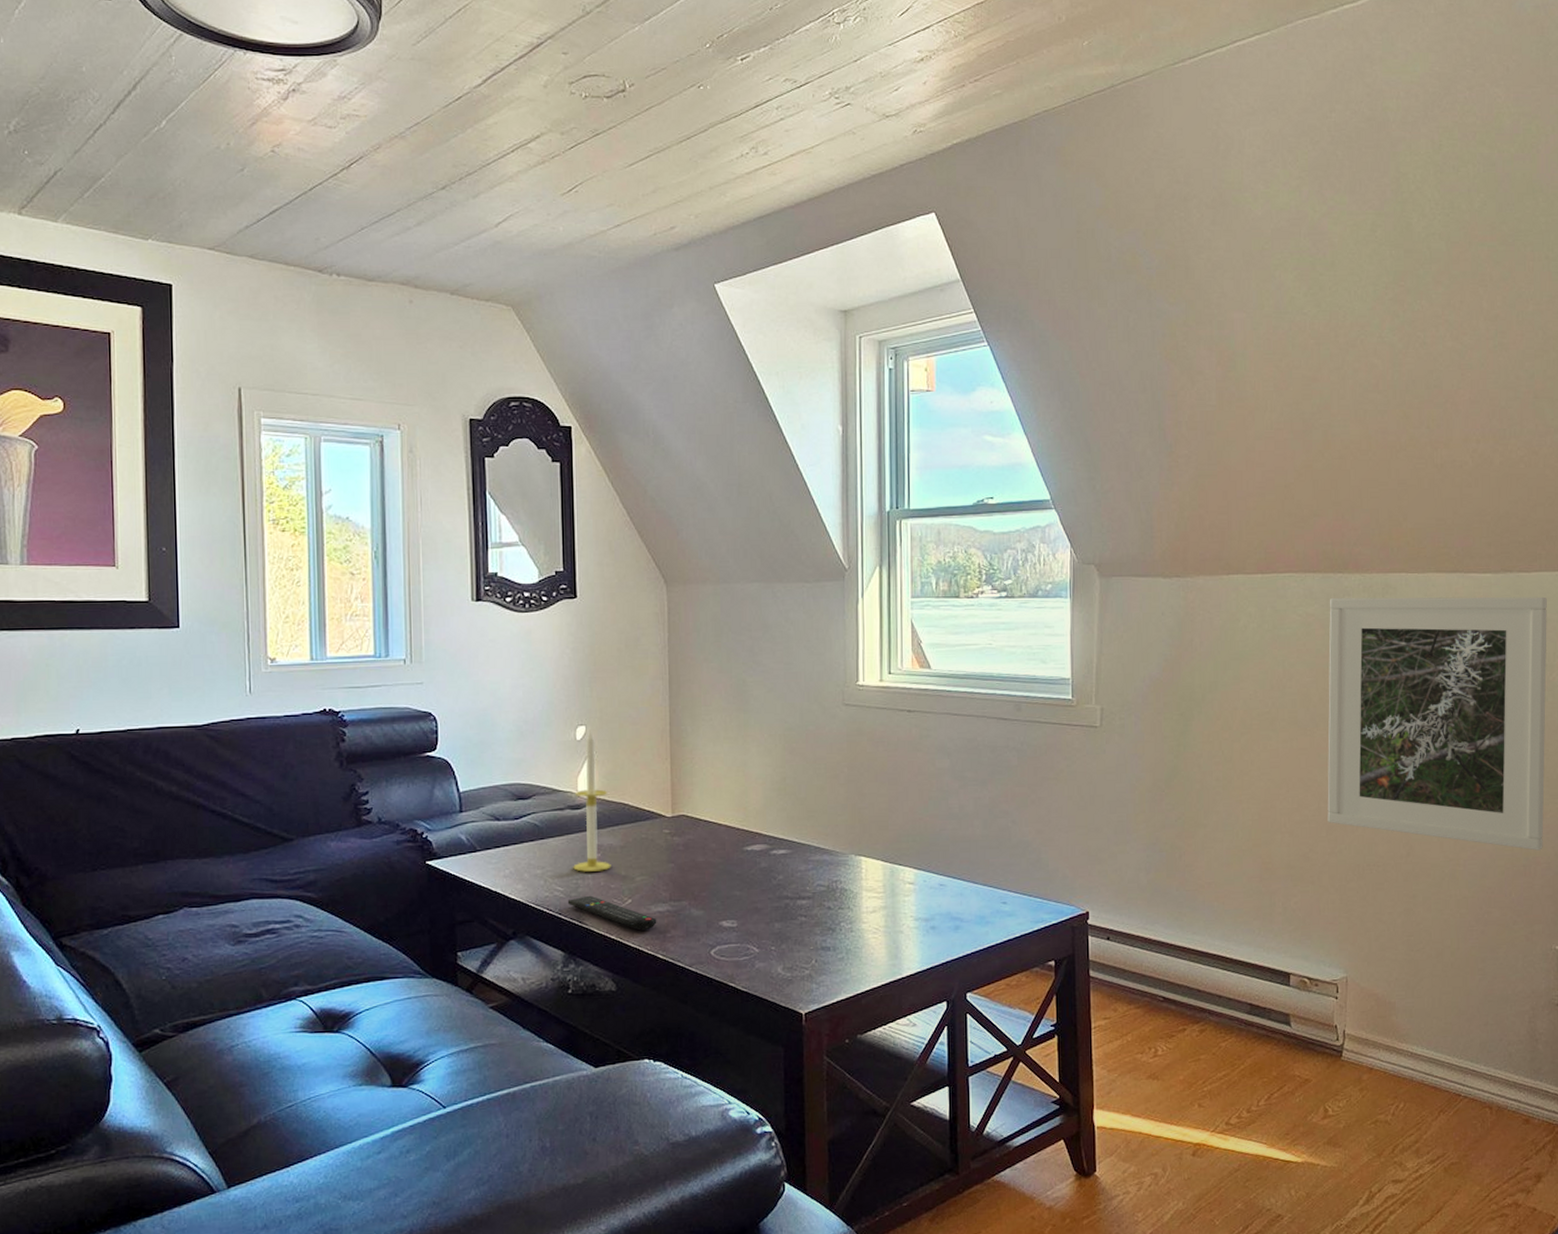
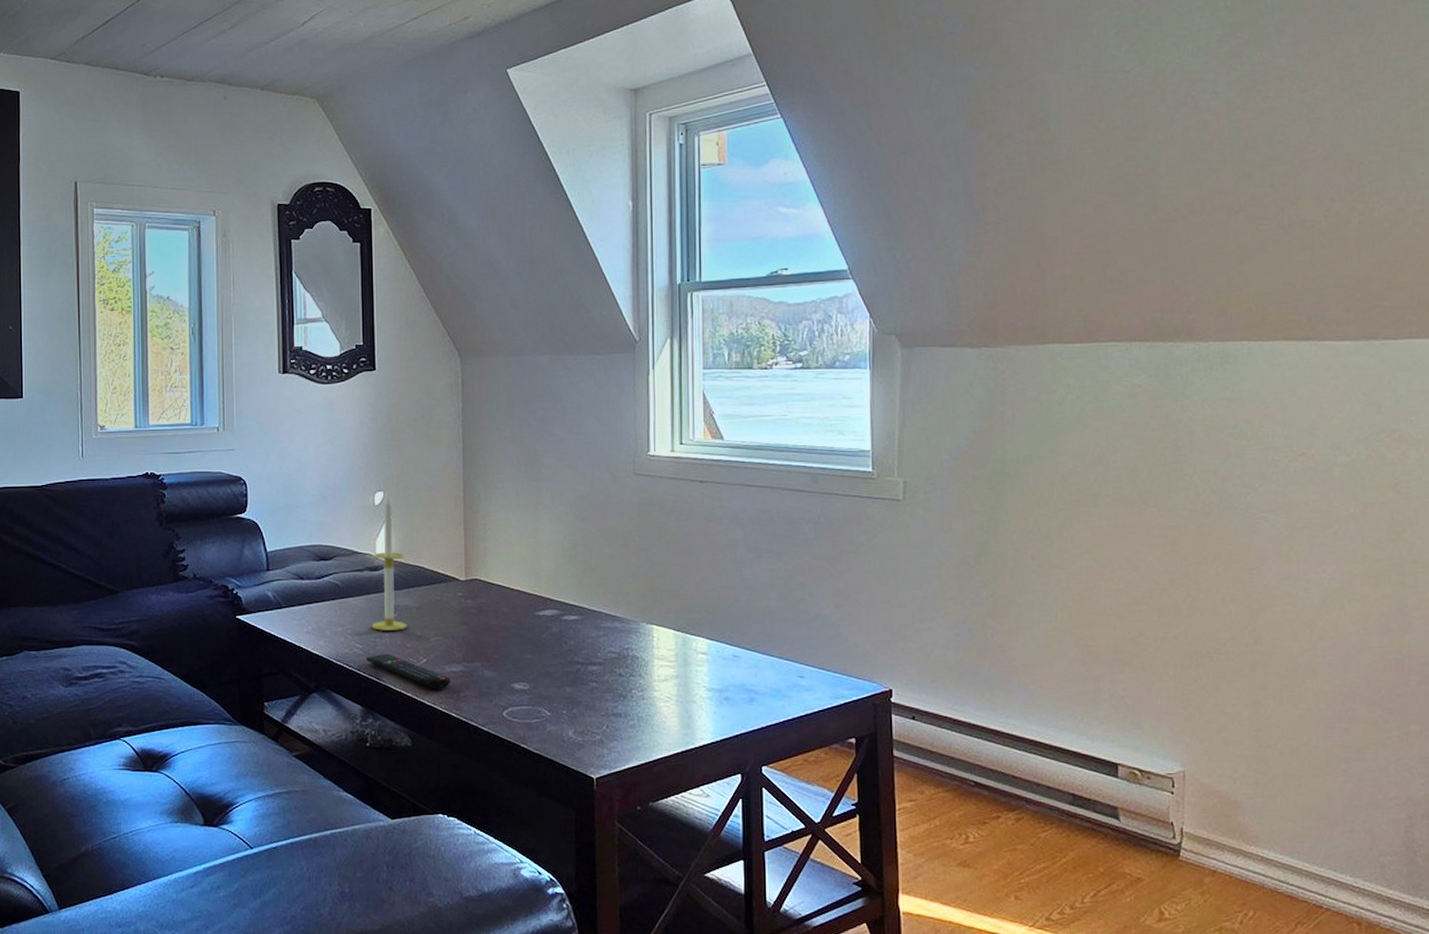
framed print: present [1327,596,1547,851] -> none [1158,366,1420,643]

